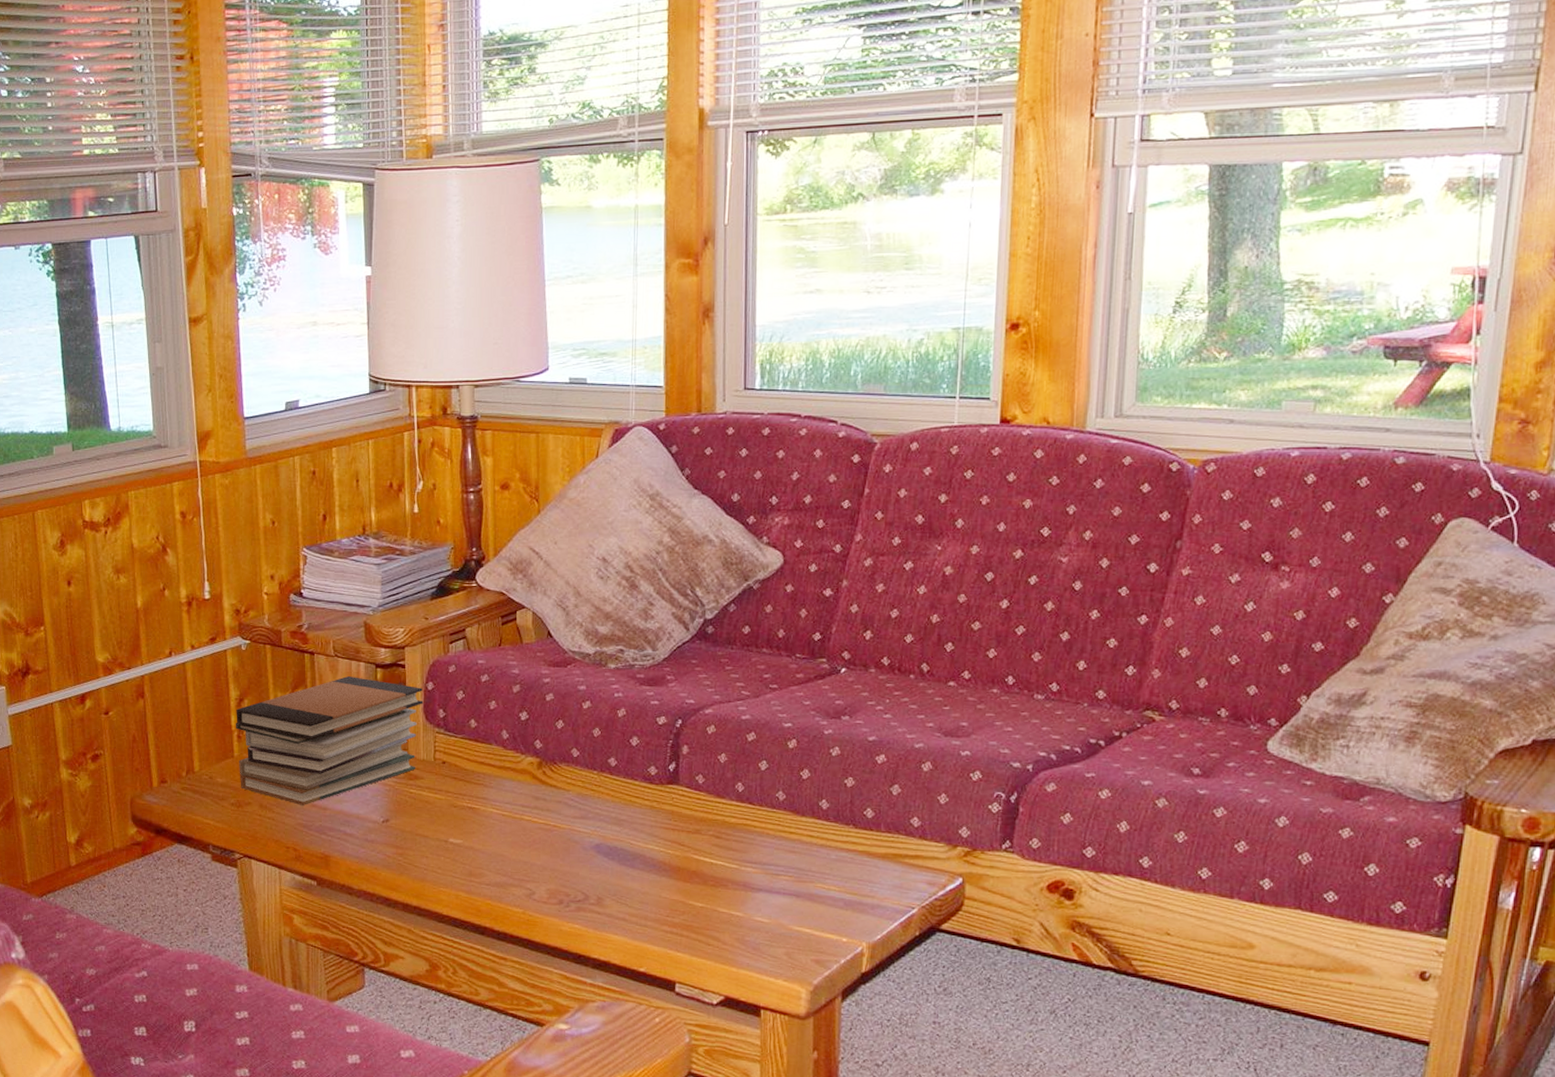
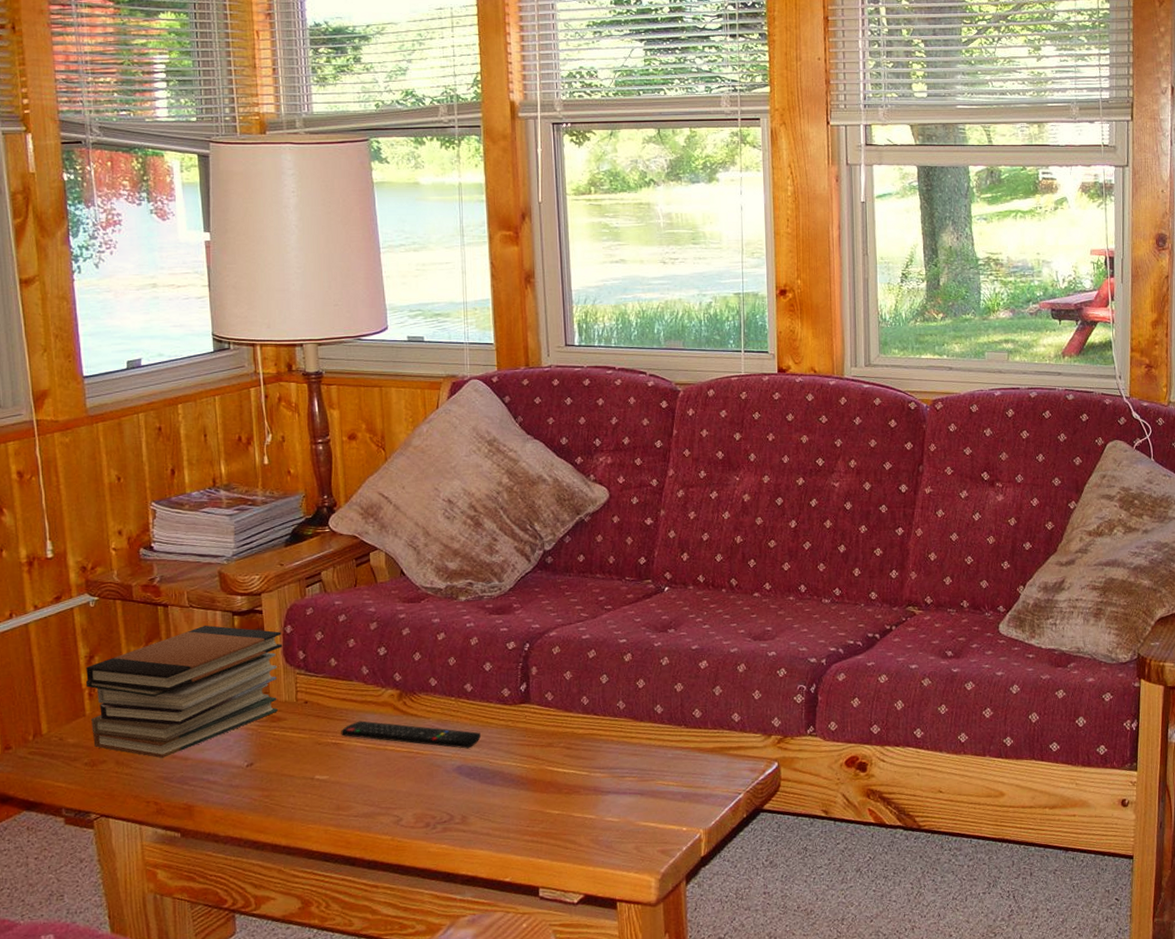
remote control: none [477,786,622,827] -> present [341,720,481,749]

